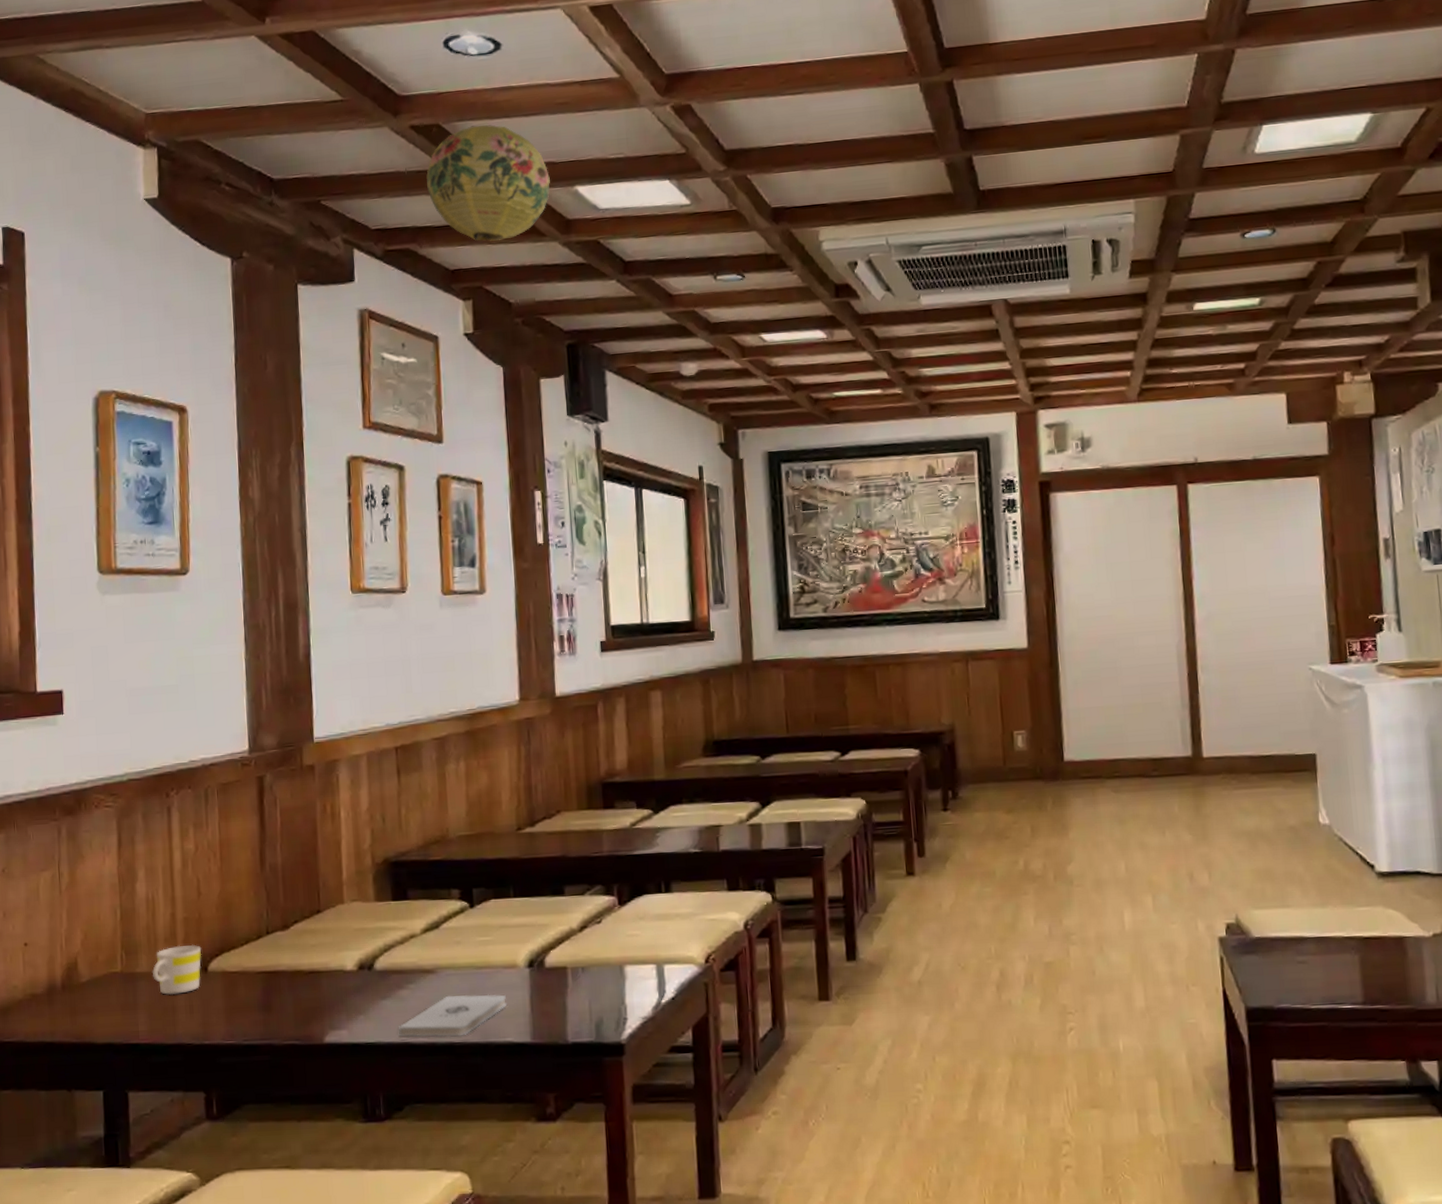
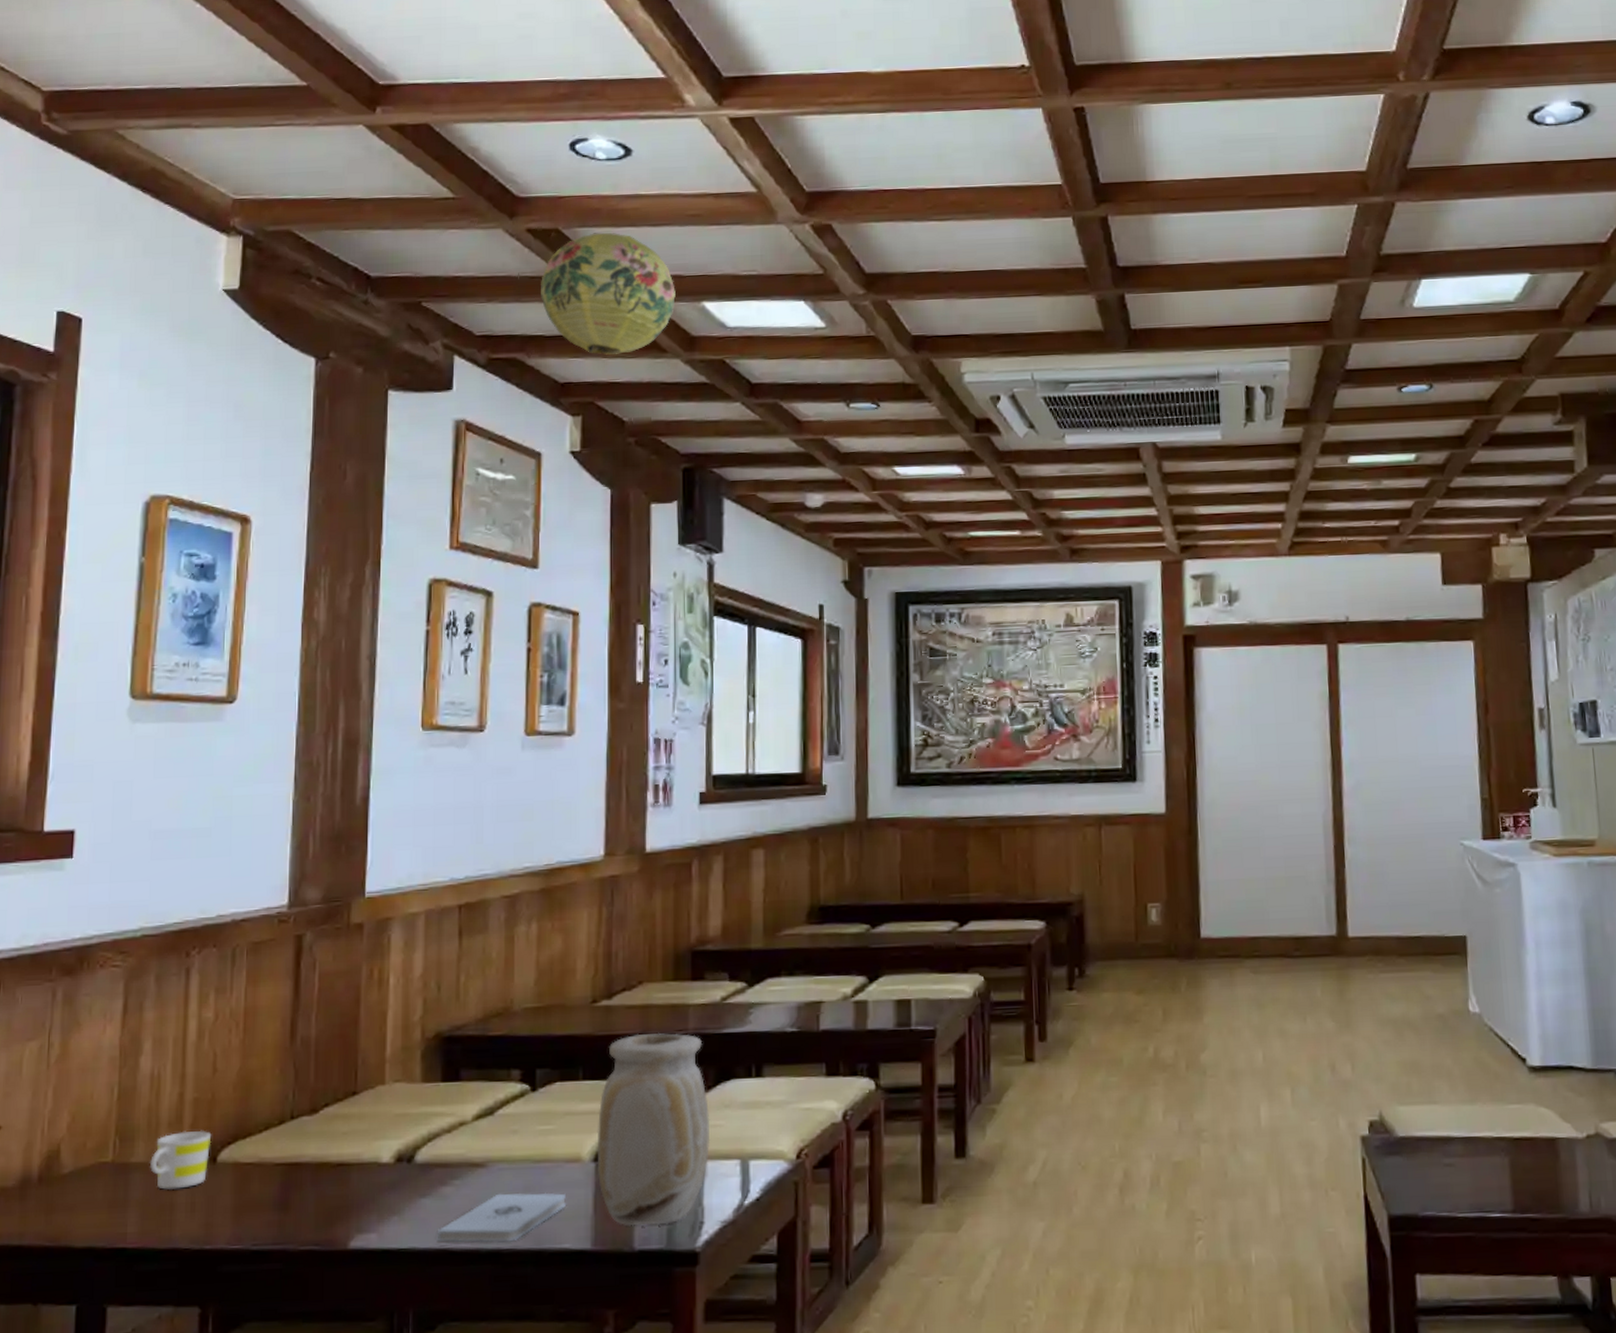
vase: none [529,855,629,1022] -> present [597,1032,711,1226]

